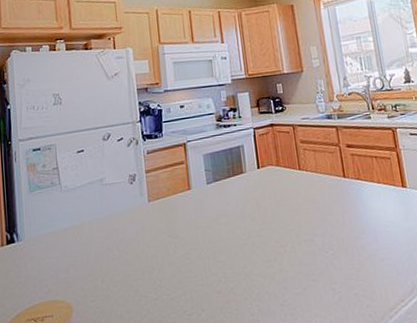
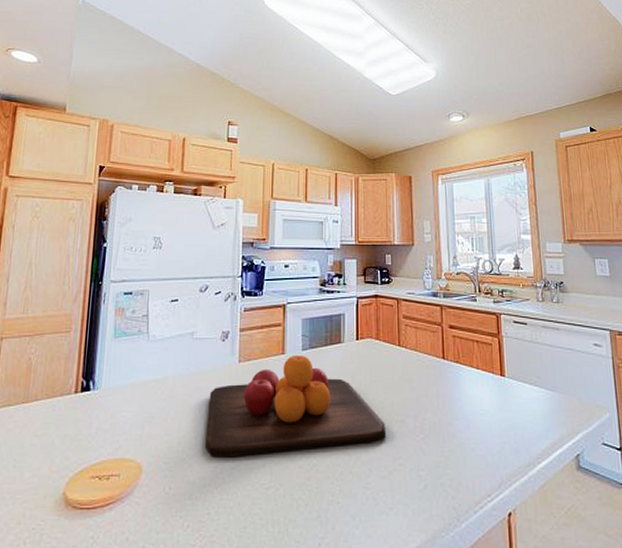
chopping board: none [125,188,297,291] -> present [205,354,386,458]

